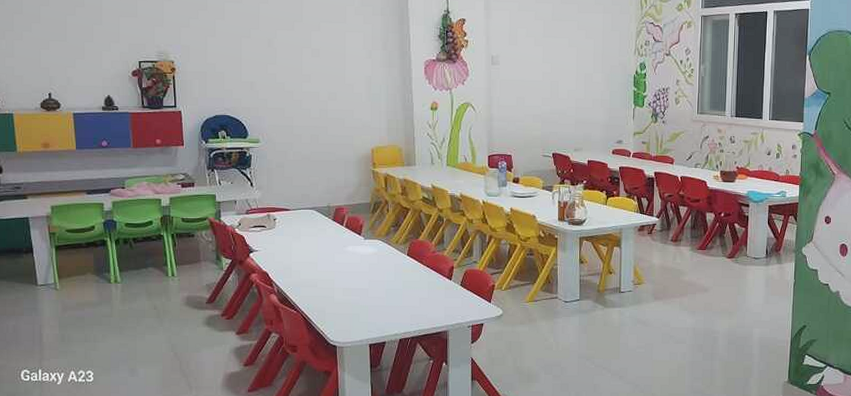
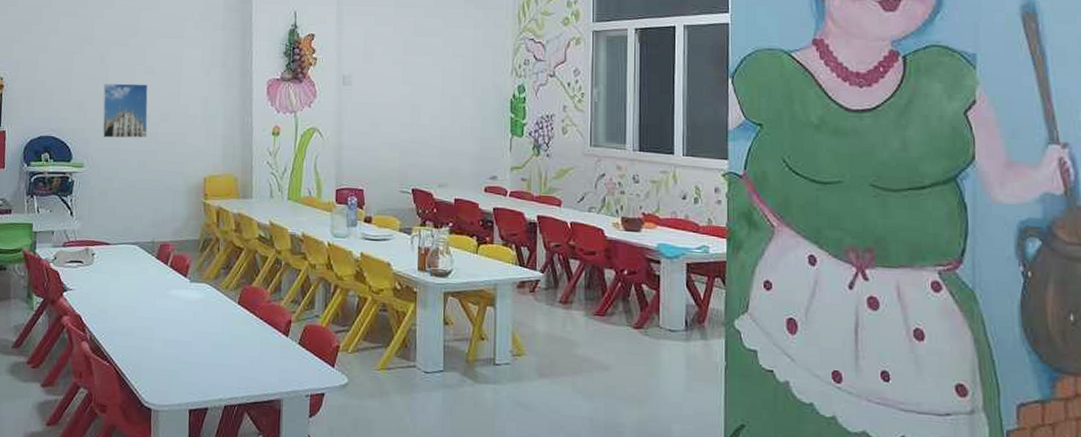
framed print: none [272,65,317,116] -> present [102,83,148,138]

